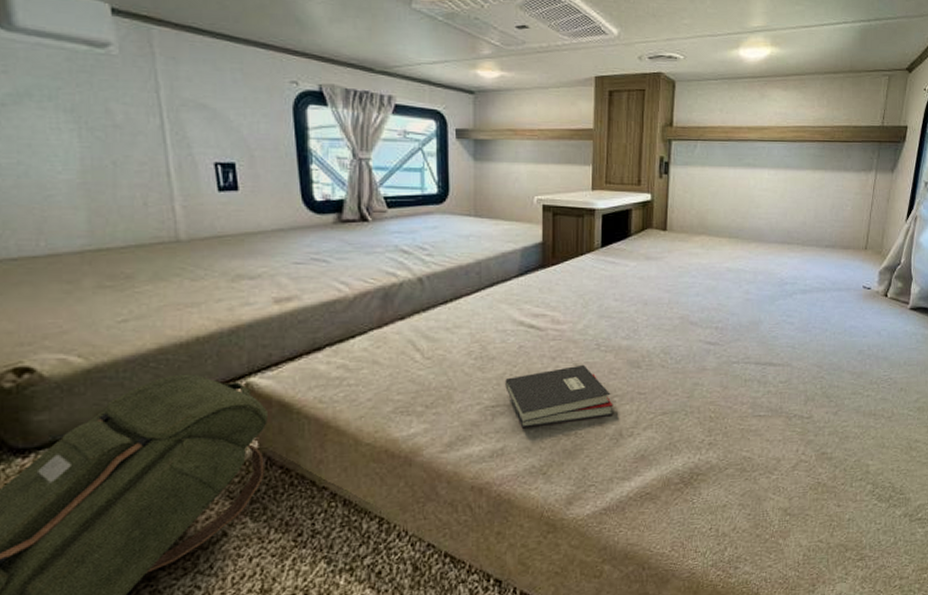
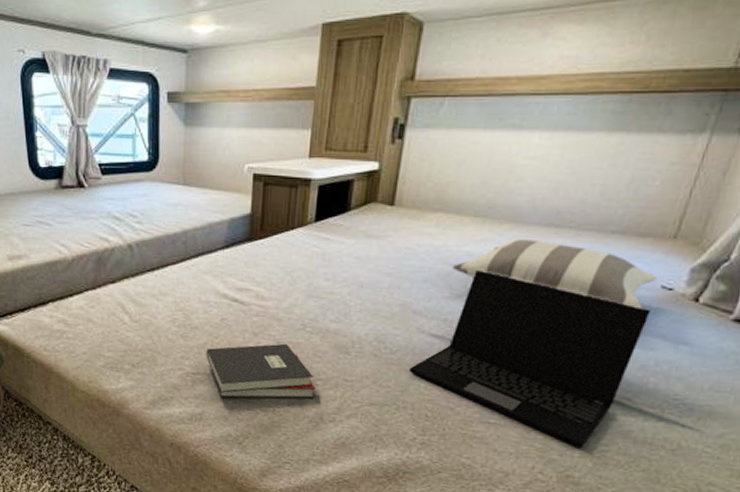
laptop: none [692,282,859,427] -> present [408,269,651,449]
pillow: none [718,255,859,306] -> present [453,239,657,310]

